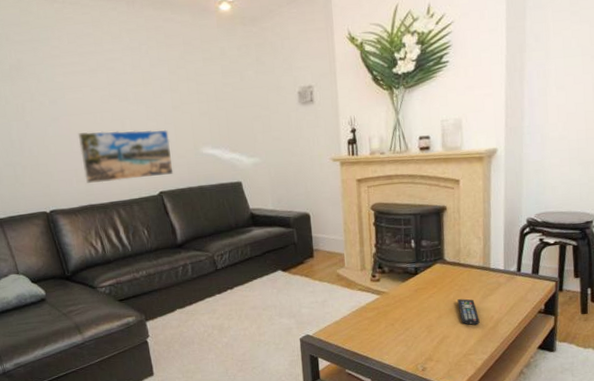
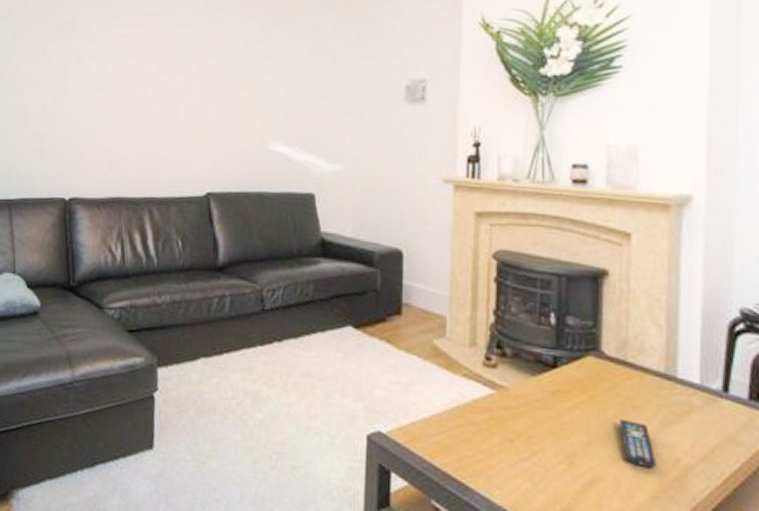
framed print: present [77,129,174,183] -> none [119,107,231,172]

